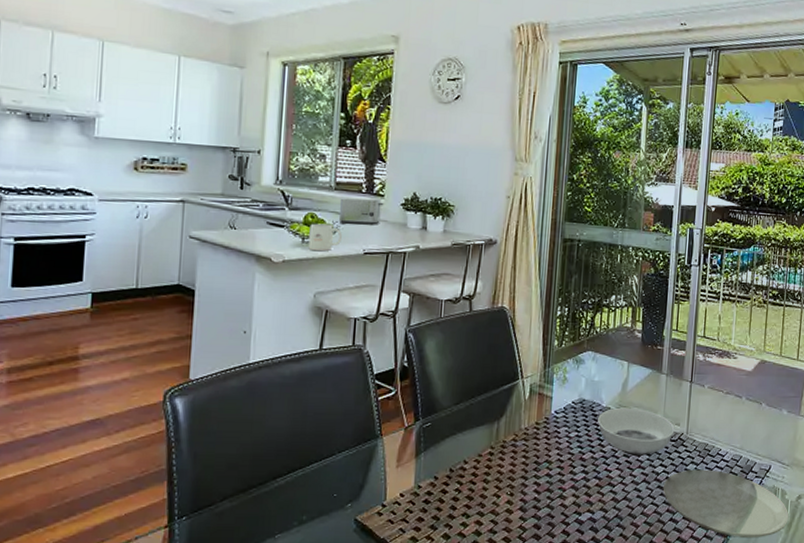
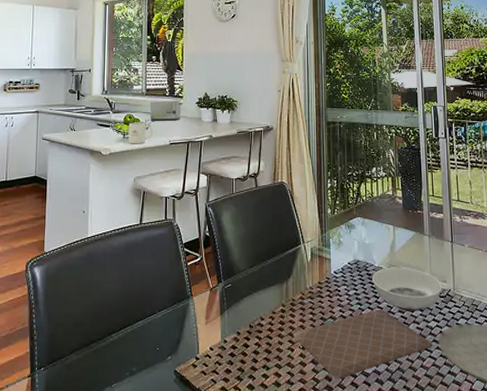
placemat: none [501,453,657,527] -> present [293,309,433,379]

